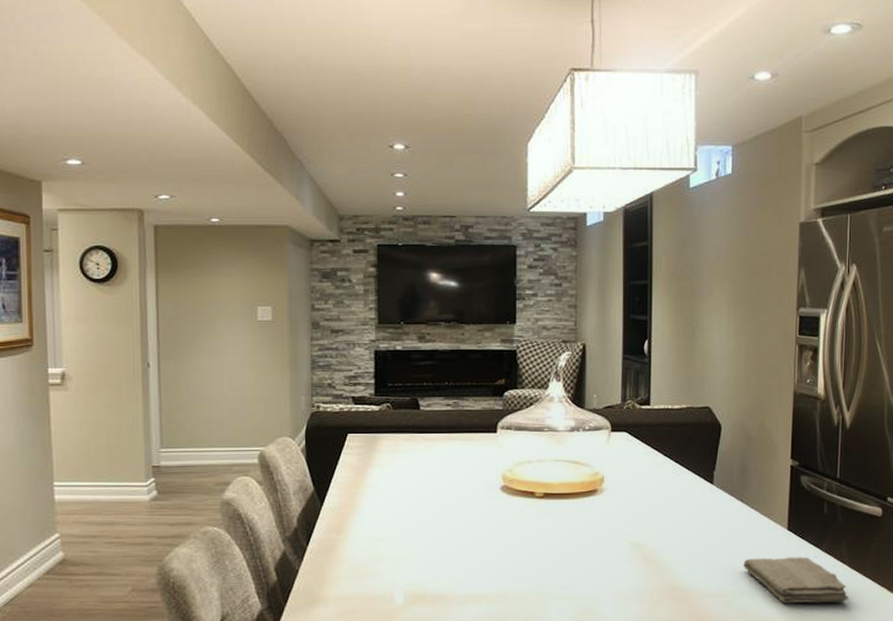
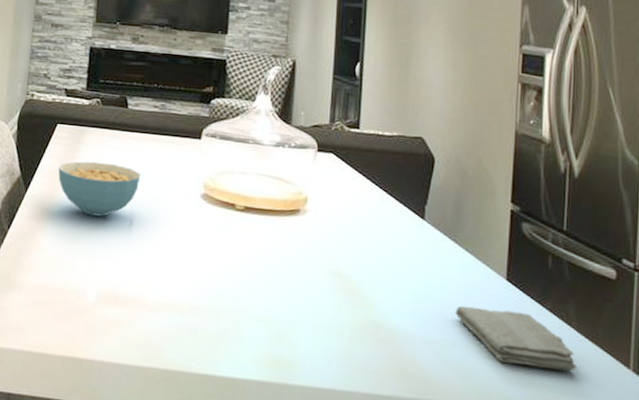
cereal bowl: none [354,467,439,521] -> present [58,161,141,217]

